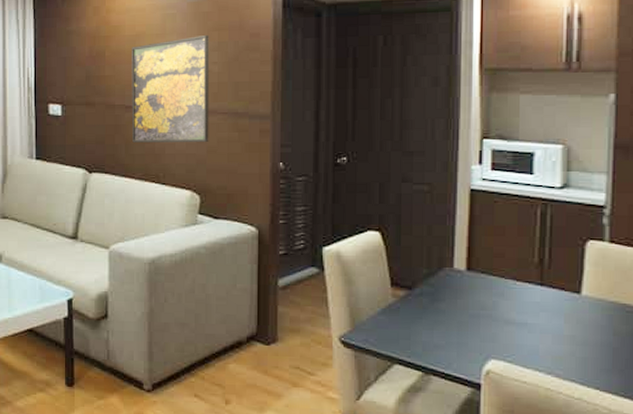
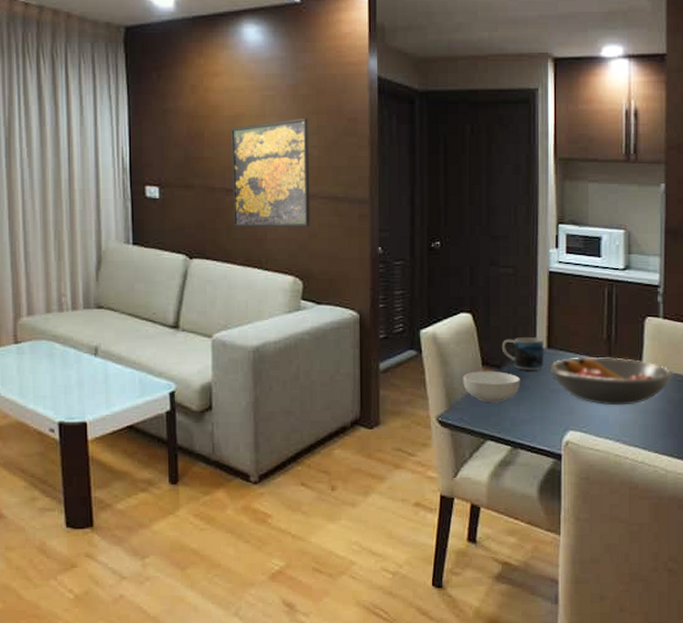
cereal bowl: none [369,291,434,326] -> present [463,371,520,403]
mug: none [415,258,462,293] -> present [502,337,544,370]
fruit bowl: none [469,281,621,336] -> present [550,356,674,406]

